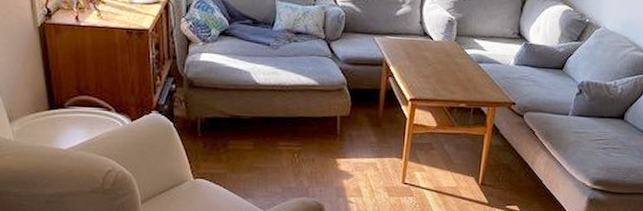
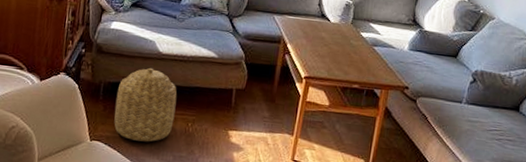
basket: none [215,100,280,176] -> present [114,67,177,142]

